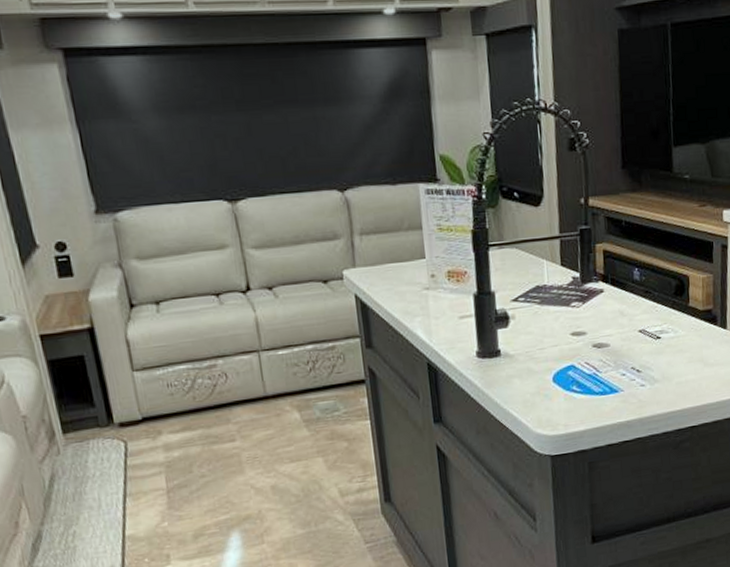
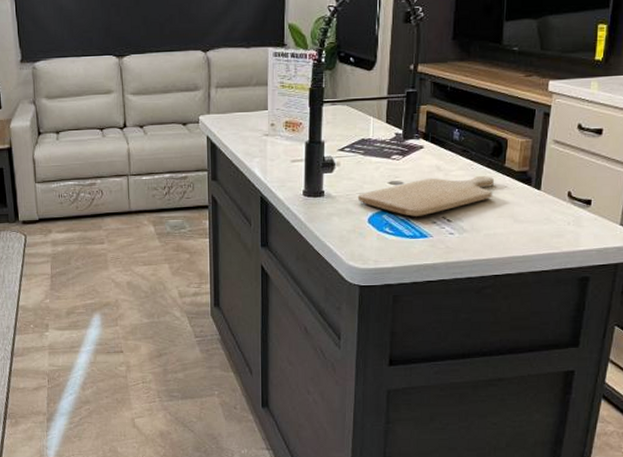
chopping board: none [538,318,680,370] -> present [357,176,494,216]

